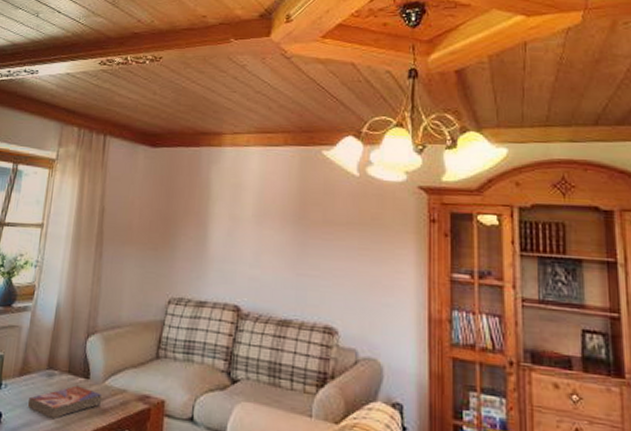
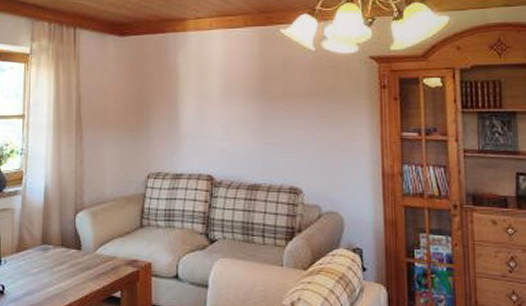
textbook: present [27,385,103,418] -> none [27,256,95,286]

